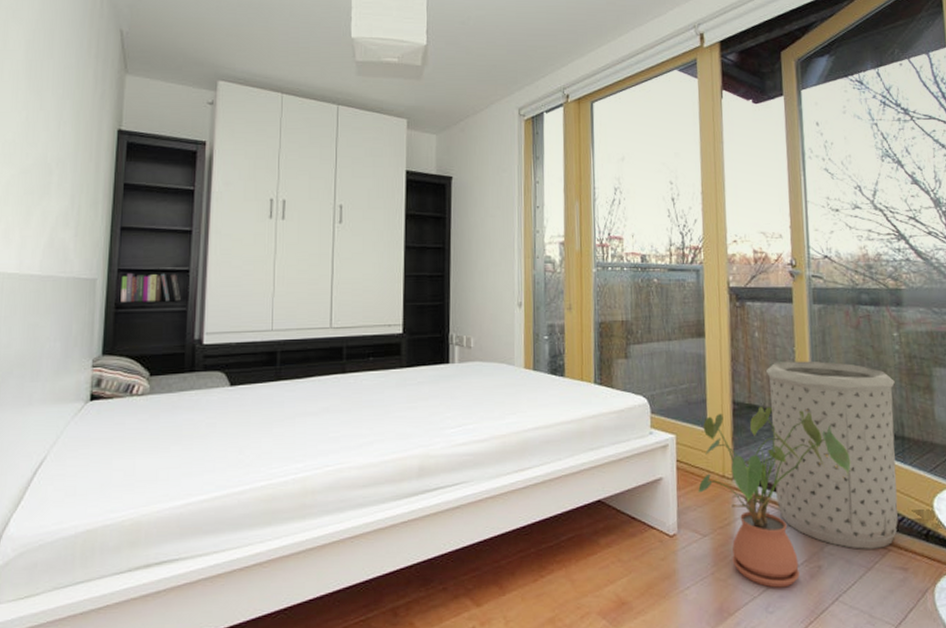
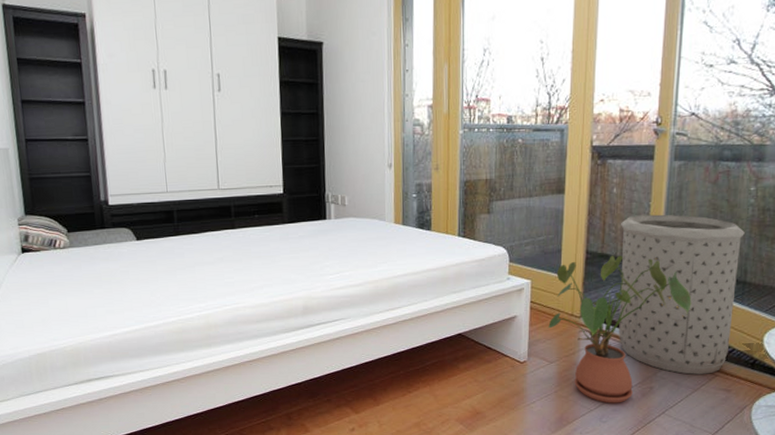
books: present [120,272,181,303] -> none [29,142,84,170]

